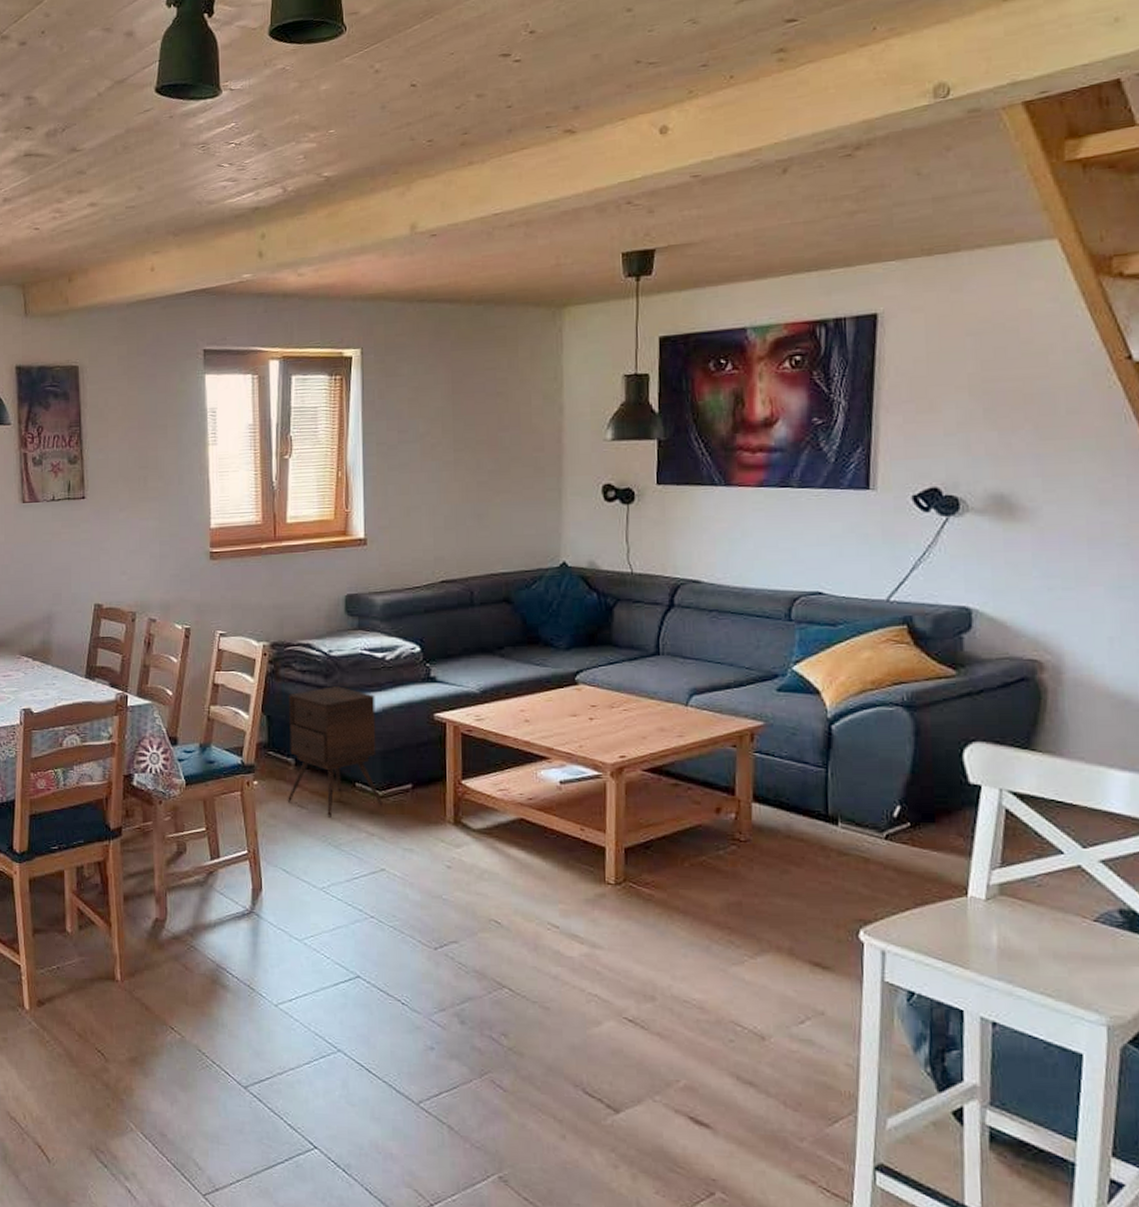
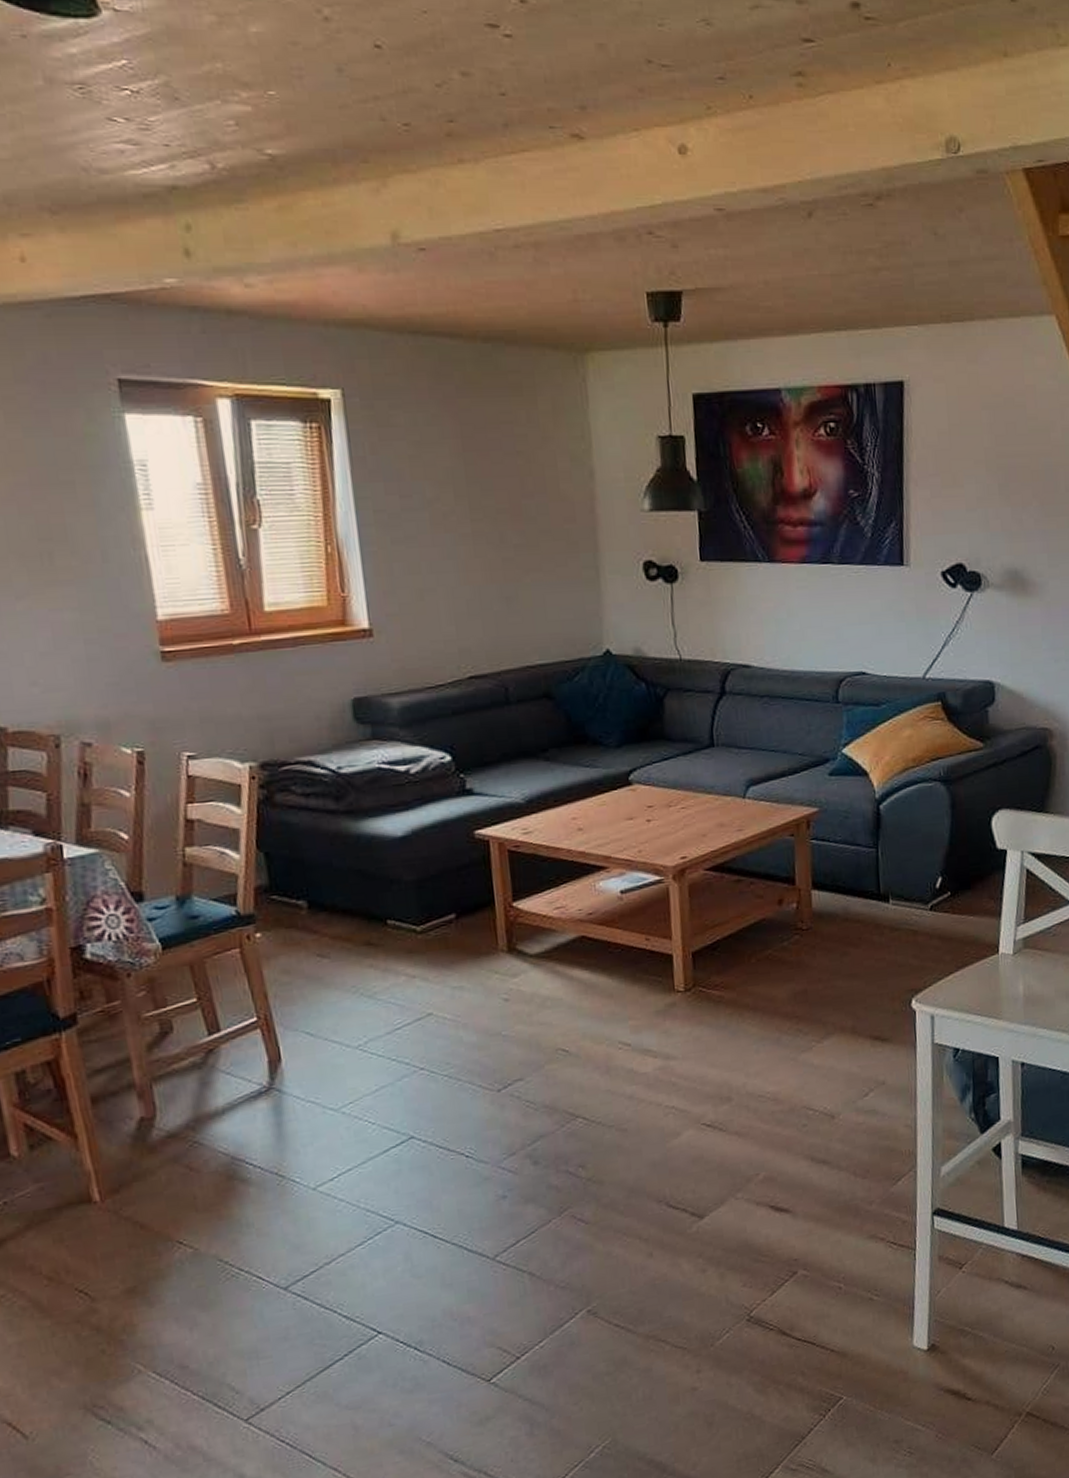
side table: present [287,686,383,818] -> none [291,809,423,965]

